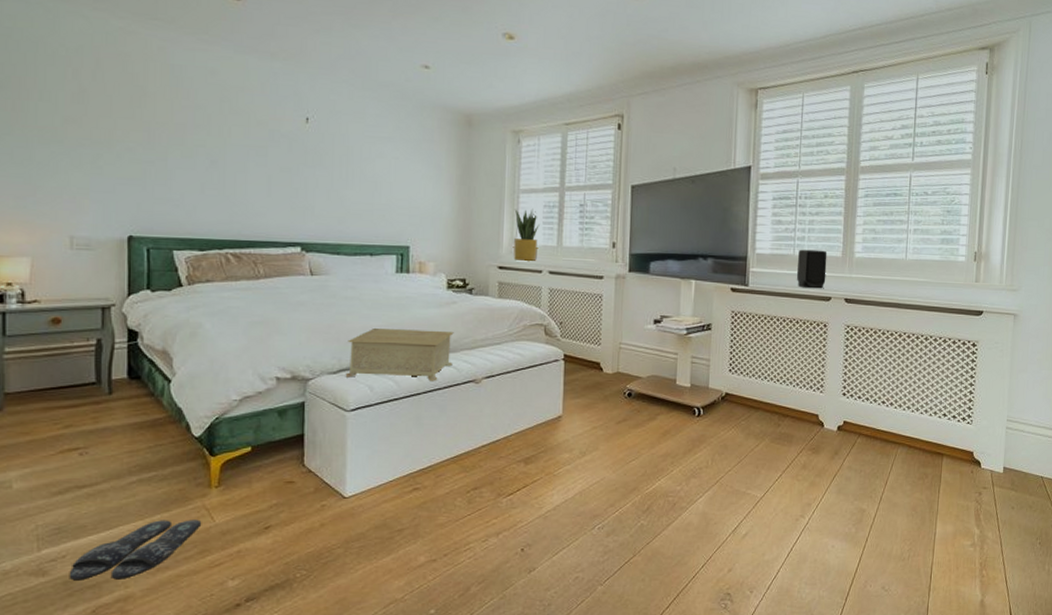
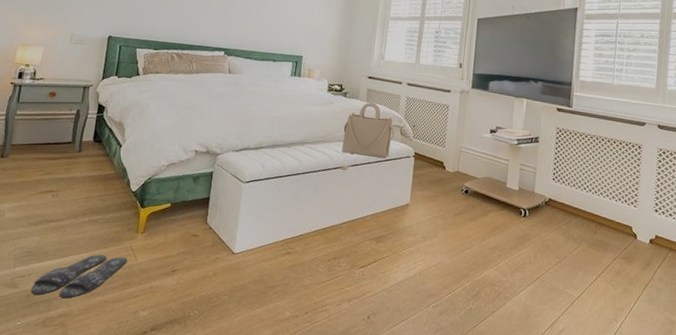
decorative box: present [345,329,454,382] -> none [245,118,330,165]
handbag: none [472,298,538,366] -> present [342,102,395,159]
planter: present [514,208,540,261] -> none [380,32,403,74]
speaker: present [797,249,827,289] -> none [615,79,643,115]

